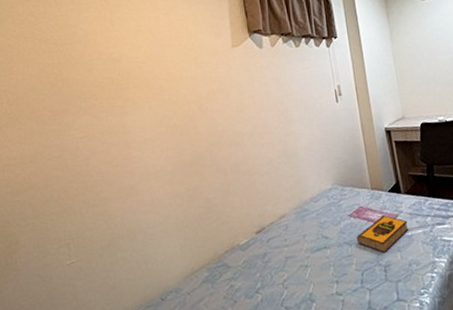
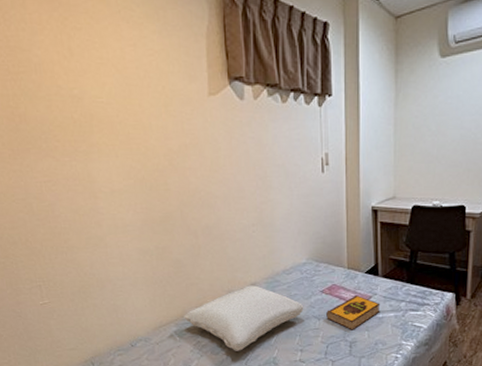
pillow: none [215,217,335,292] -> present [184,285,304,351]

